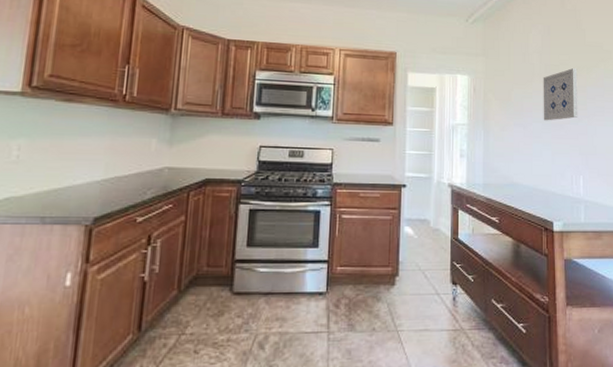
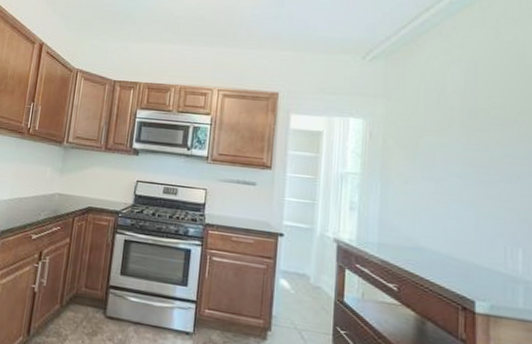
wall art: present [543,67,578,121] -> none [464,112,518,177]

